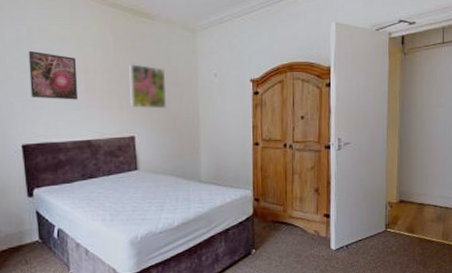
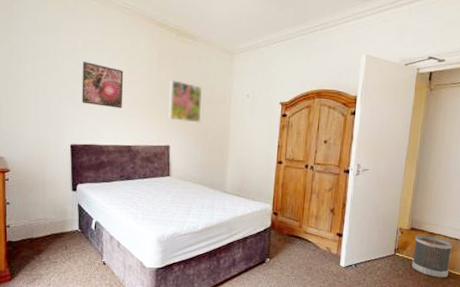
wastebasket: none [405,207,443,251] -> present [412,235,452,278]

